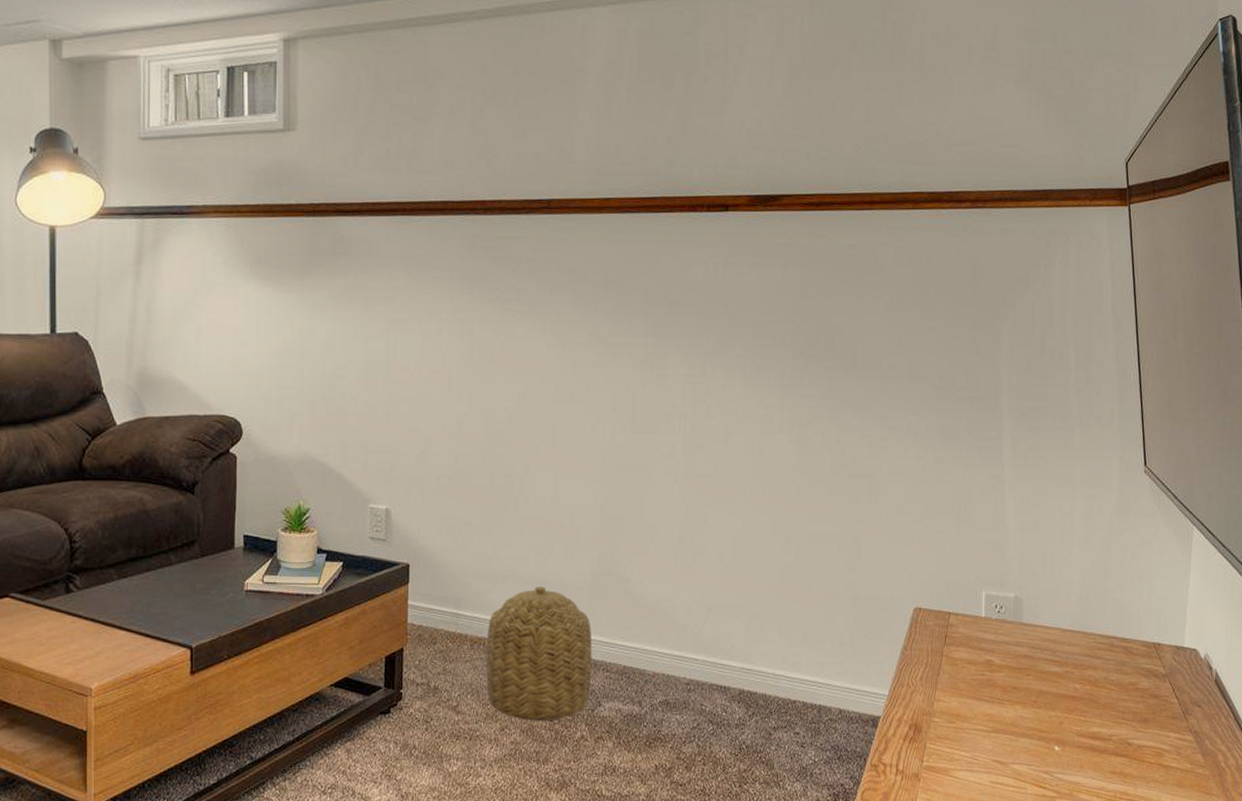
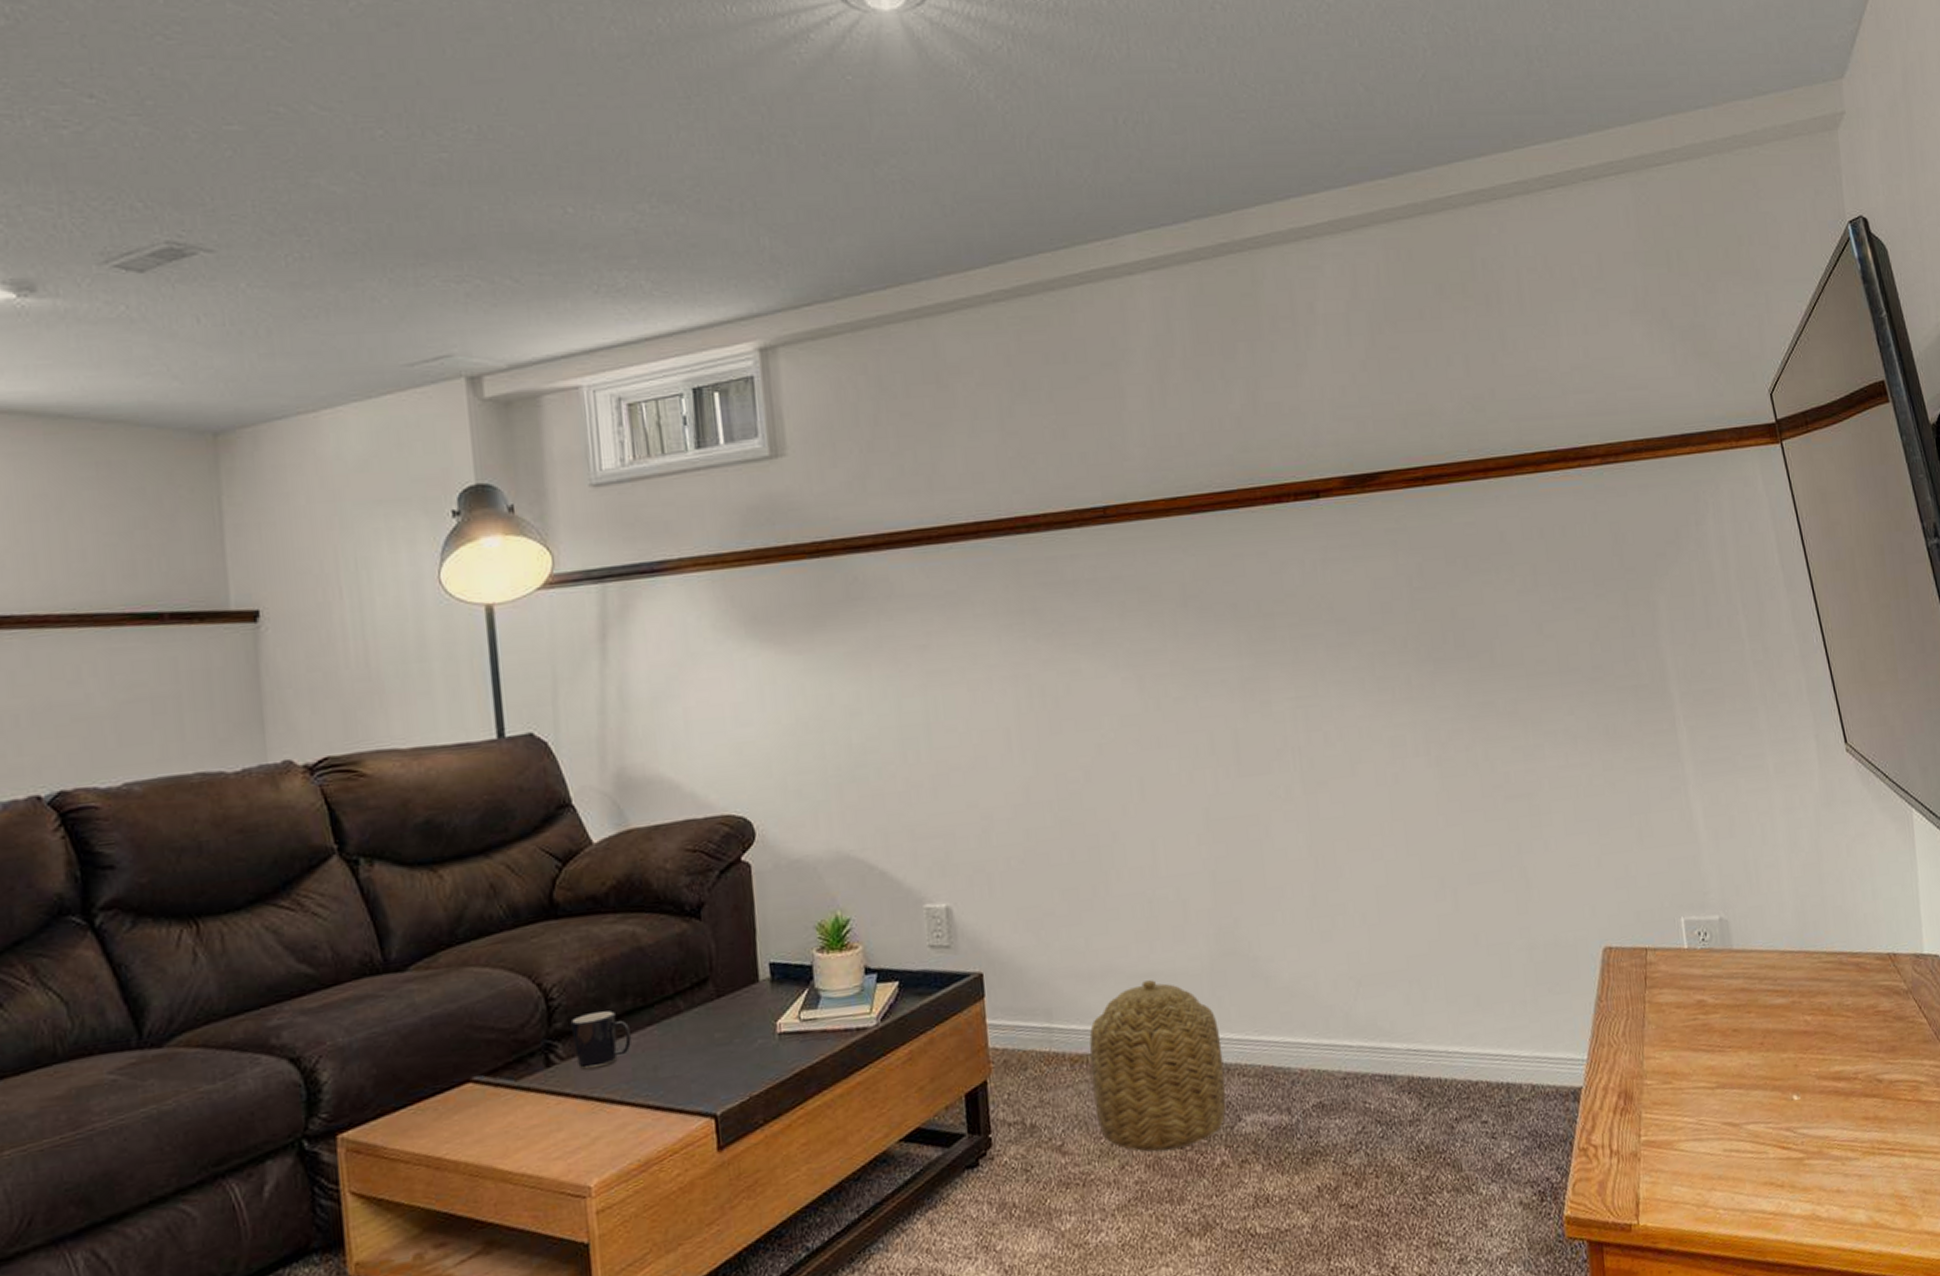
mug: none [87,556,133,600] -> present [570,1010,632,1071]

